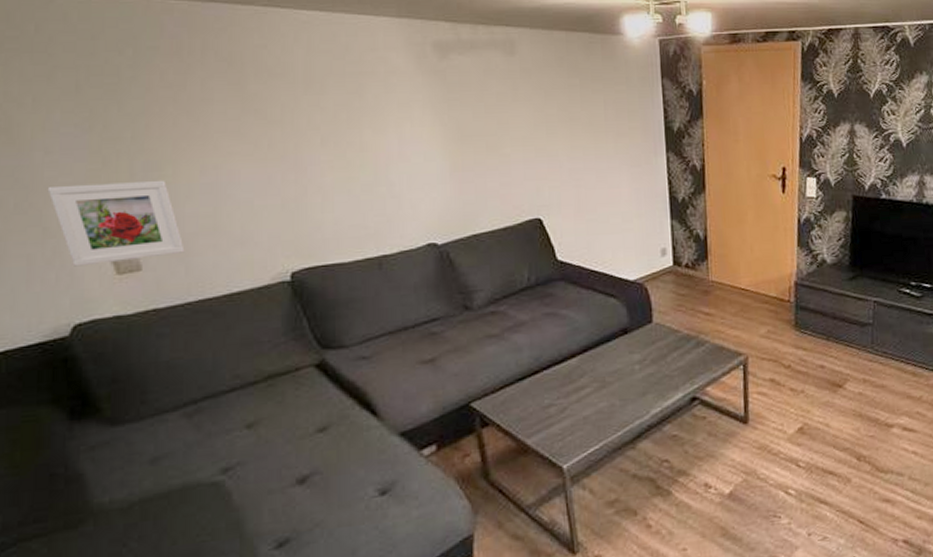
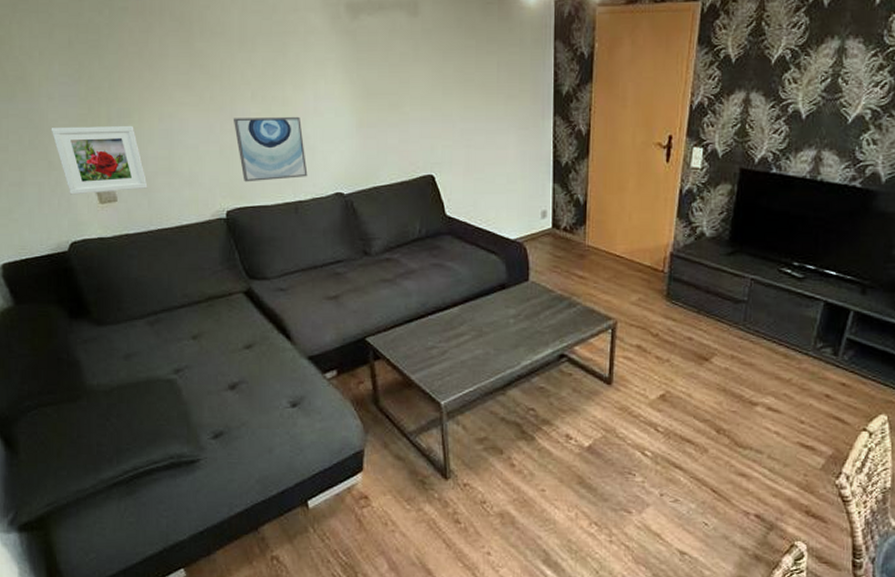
wall art: none [299,162,393,238] -> present [234,116,308,182]

